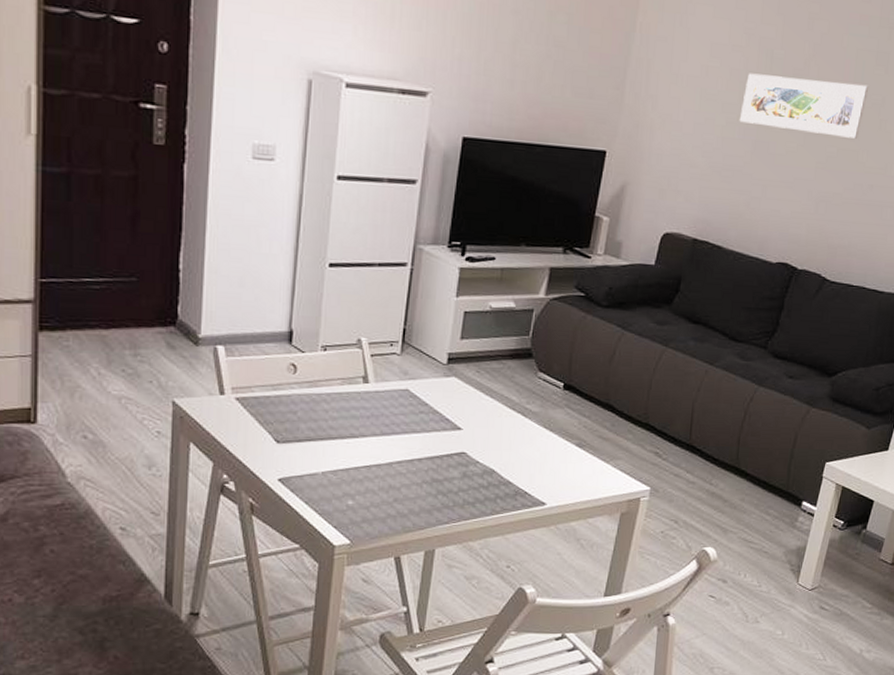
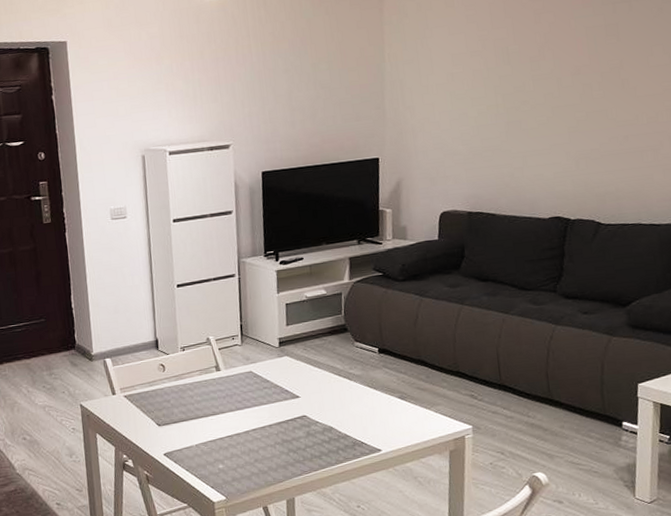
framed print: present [739,73,869,139] -> none [489,54,605,111]

